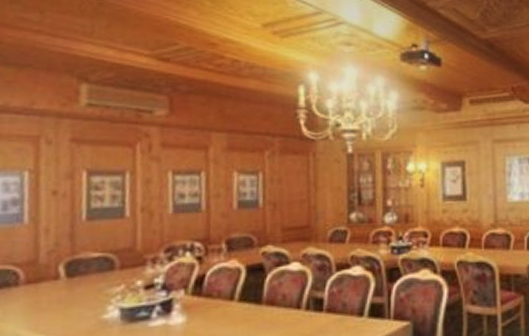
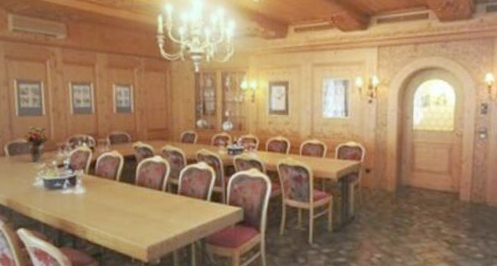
flower arrangement: none [91,232,132,285] -> present [23,125,48,163]

